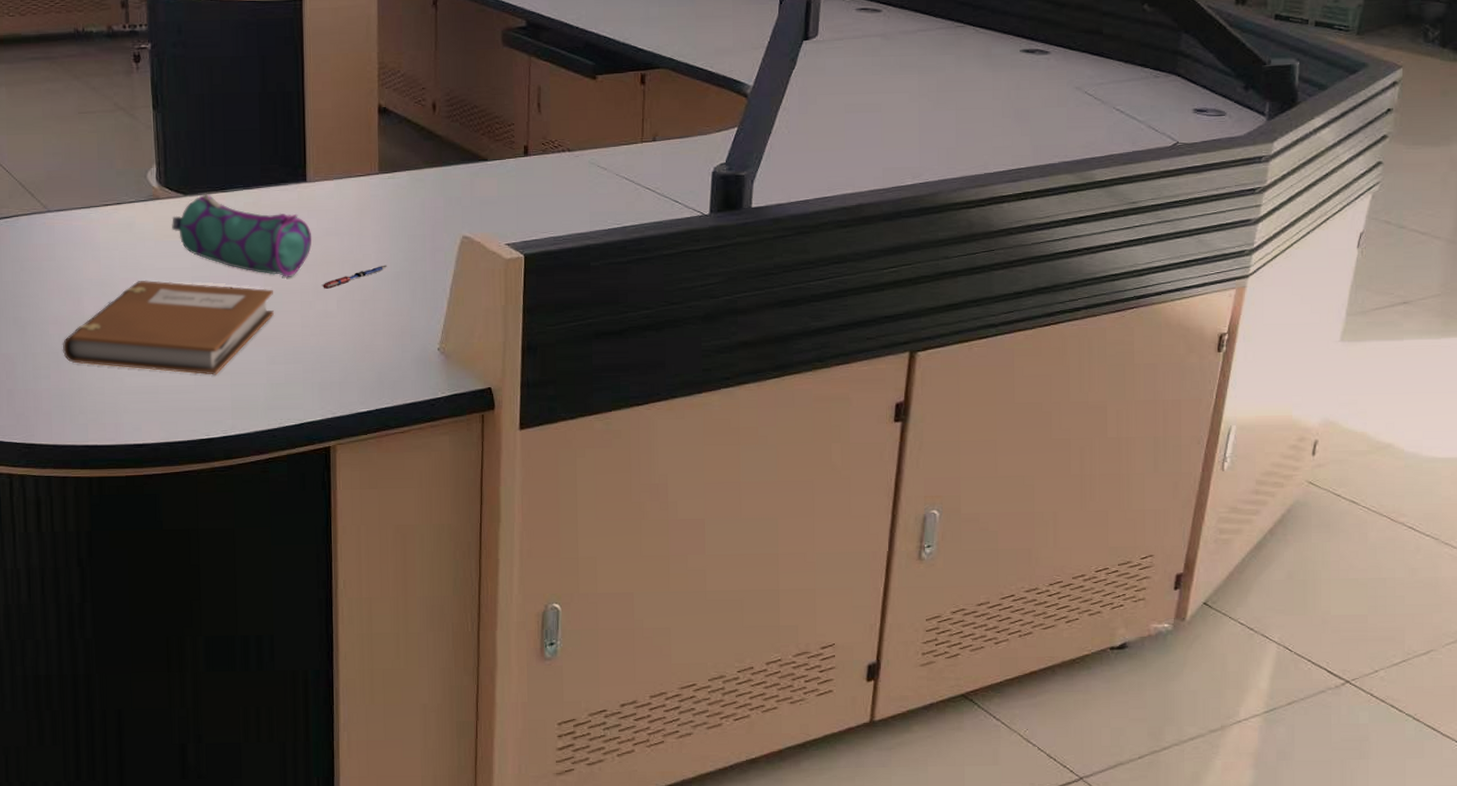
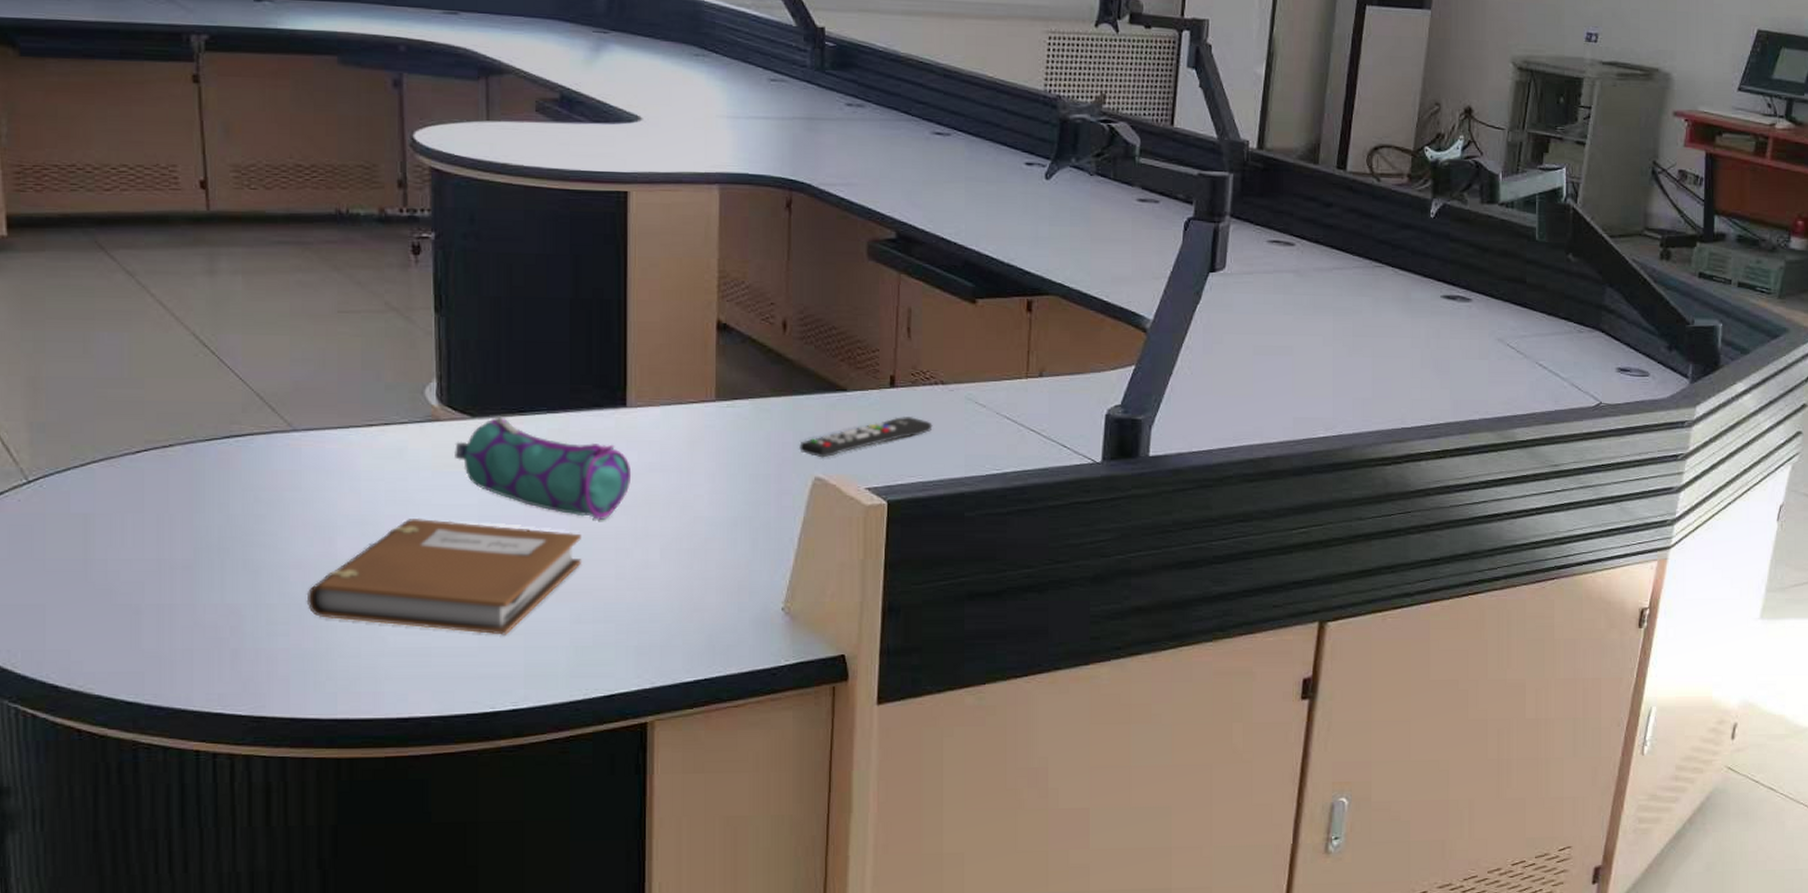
pen: present [322,265,388,289] -> none [642,508,724,535]
remote control: none [449,181,561,219] -> present [799,417,933,458]

